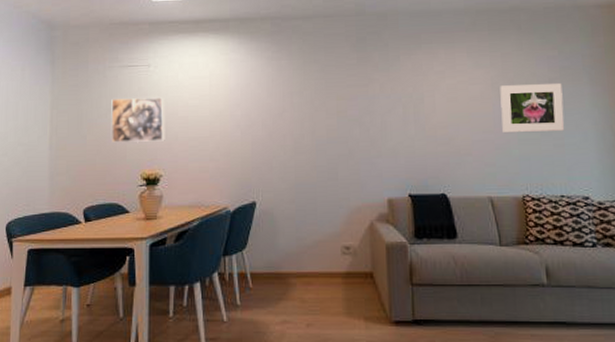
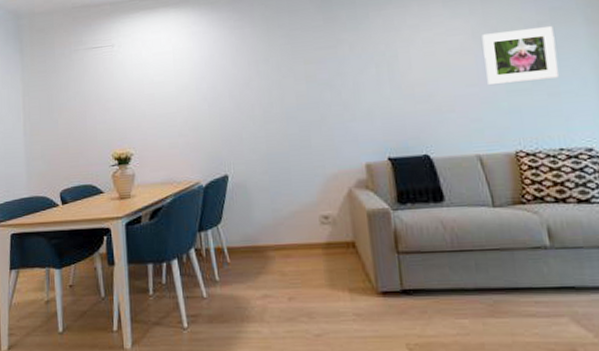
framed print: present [111,97,165,143] -> none [79,76,134,125]

